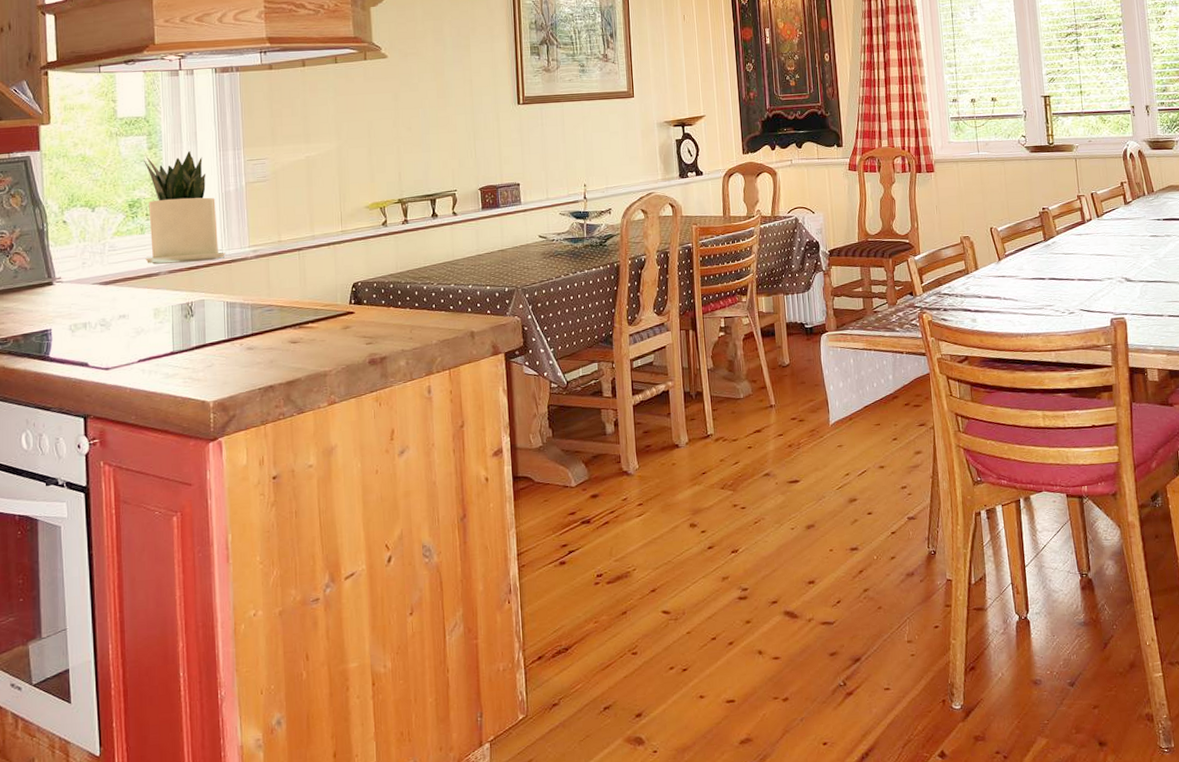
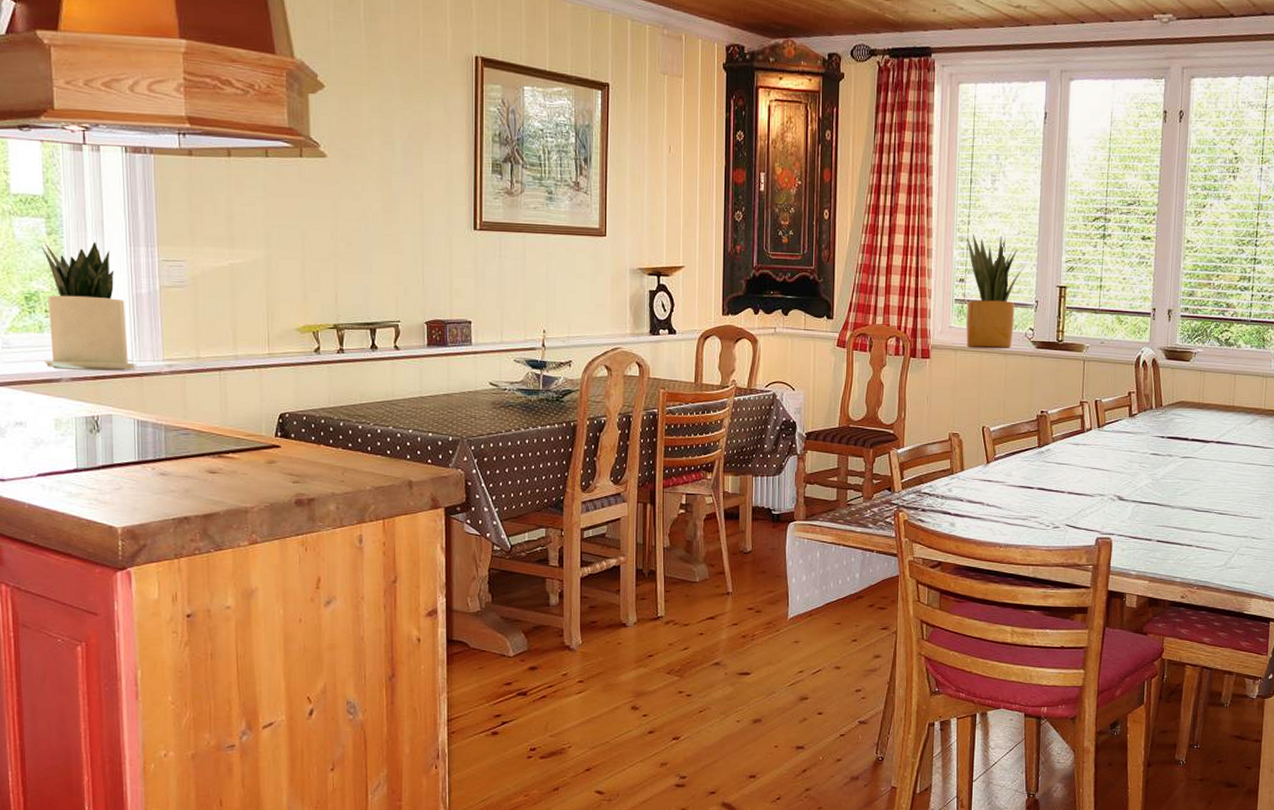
planter: none [955,57,1010,159] -> present [966,235,1025,350]

